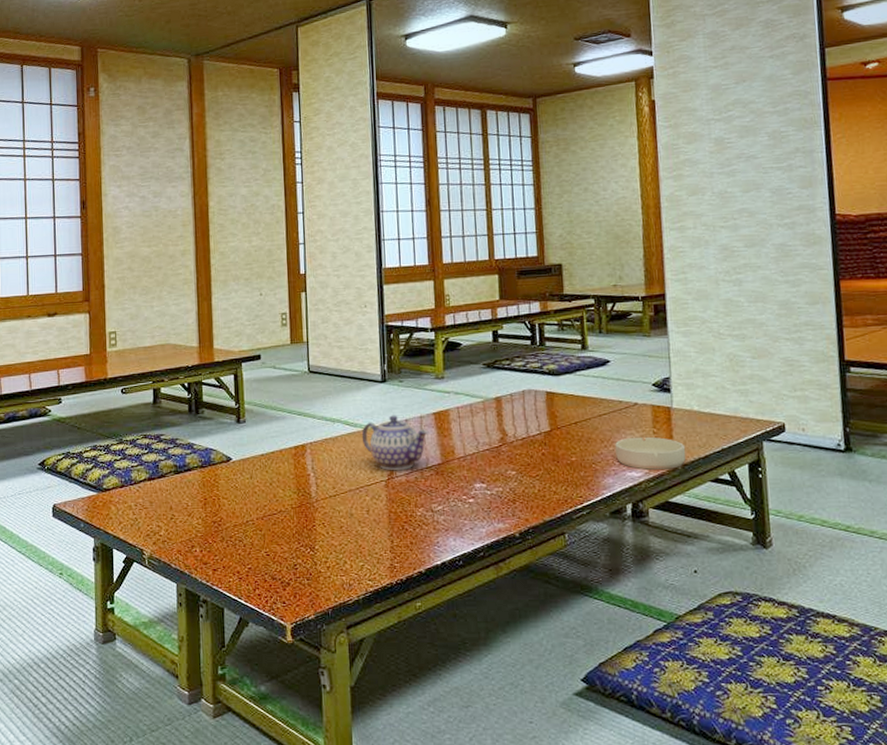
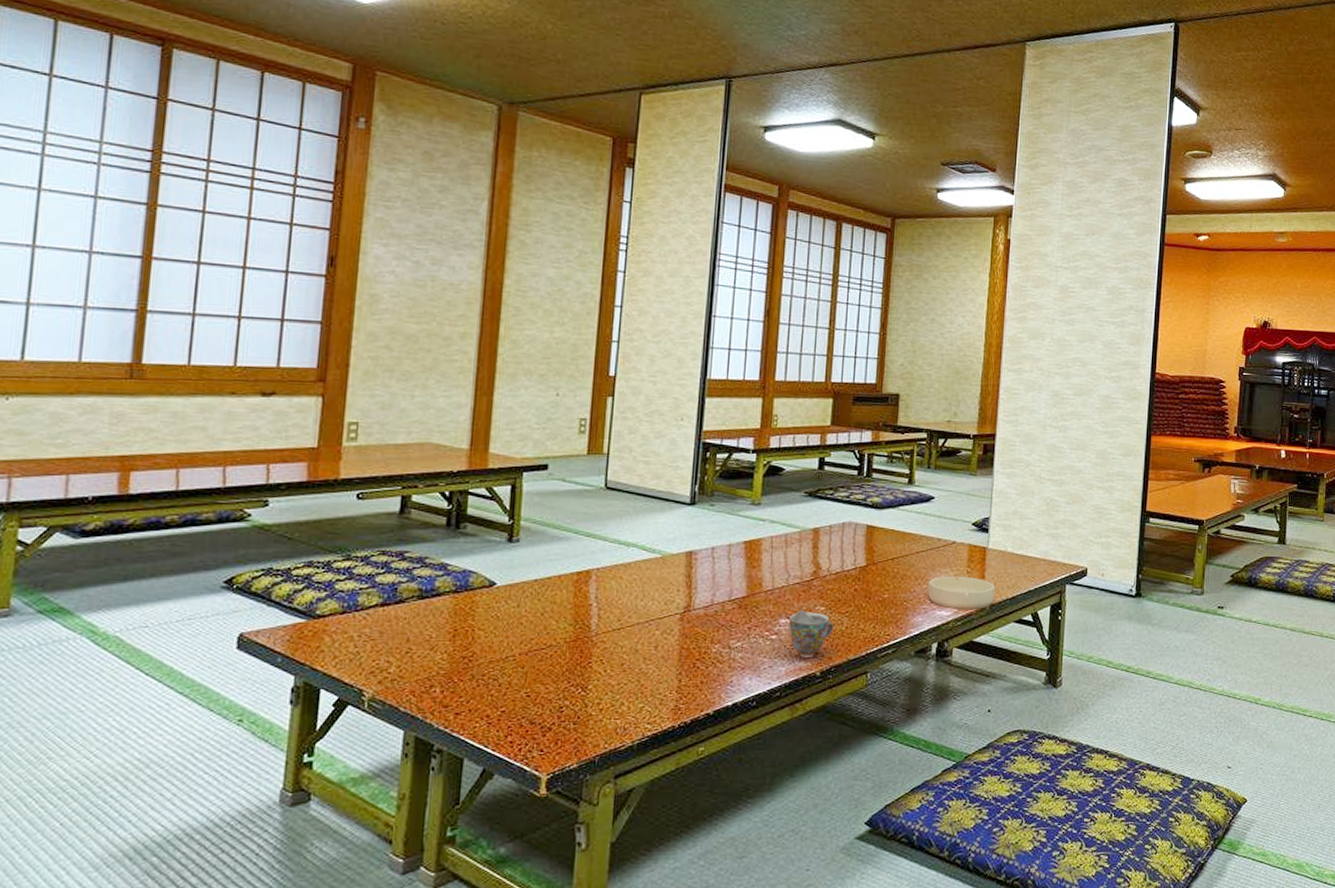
teapot: present [361,415,429,471] -> none [659,541,737,603]
teacup: none [484,474,527,519] -> present [789,609,834,657]

